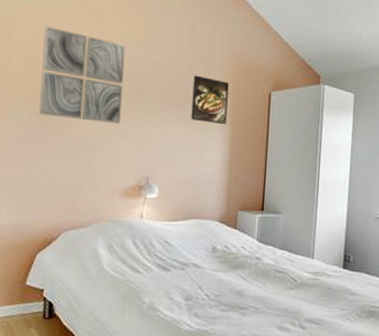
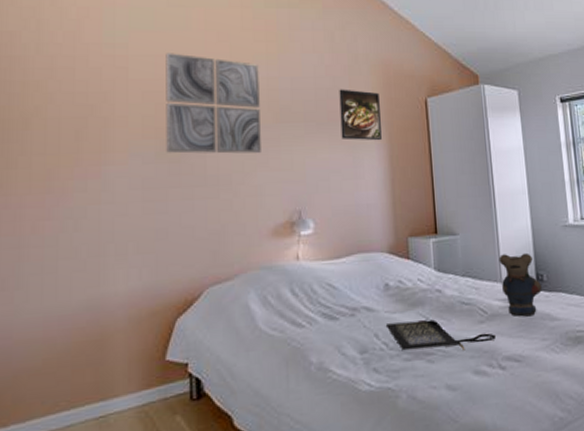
clutch bag: none [210,280,301,310] -> present [387,319,496,351]
teddy bear: none [313,235,347,289] -> present [498,252,542,317]

